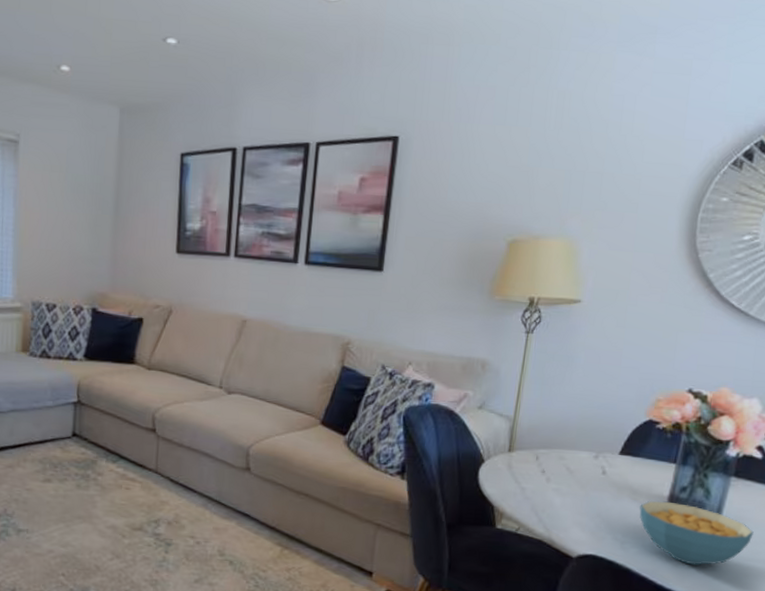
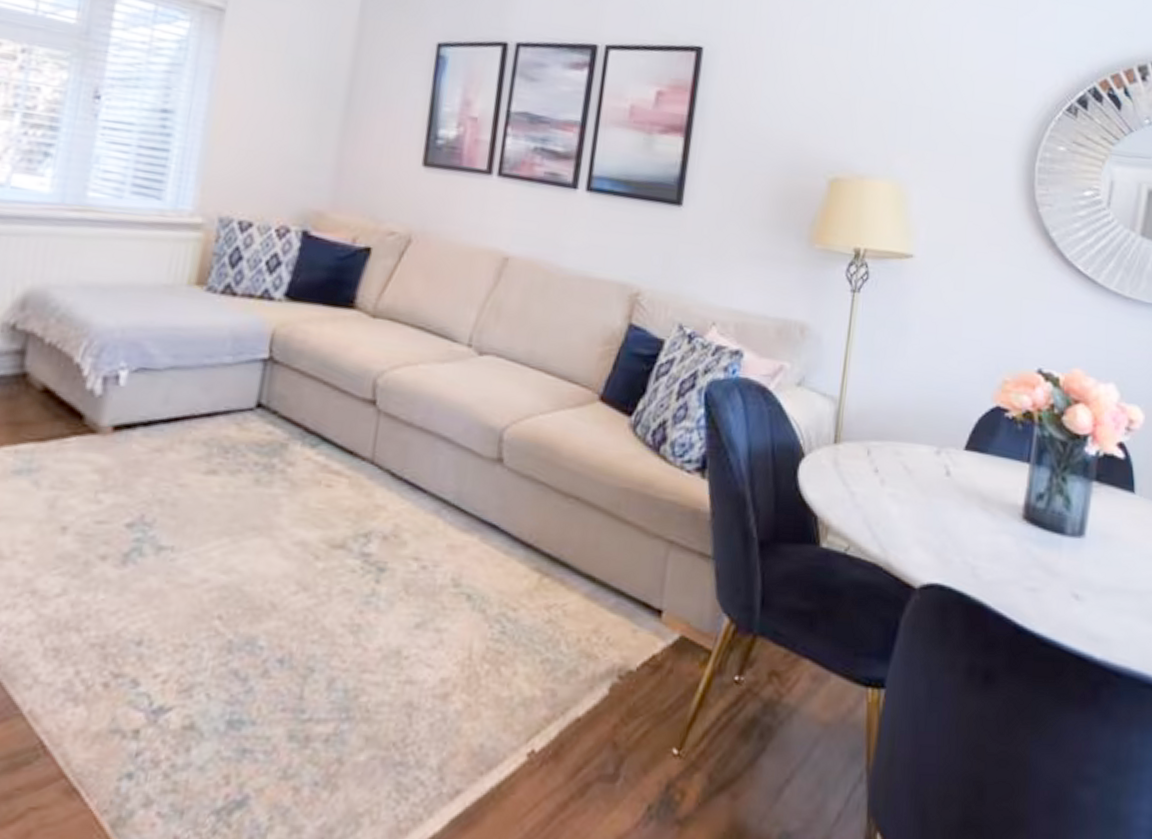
cereal bowl: present [639,500,754,566] -> none [991,511,1123,599]

